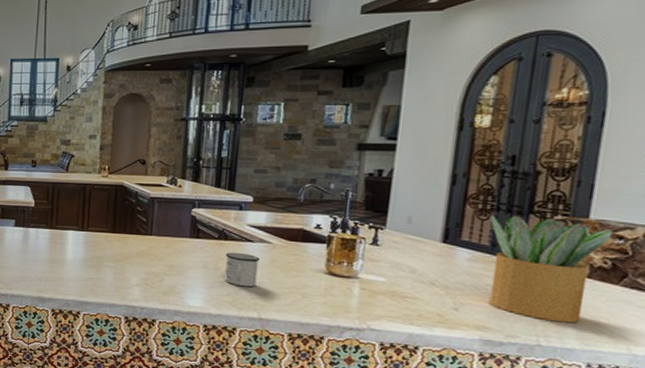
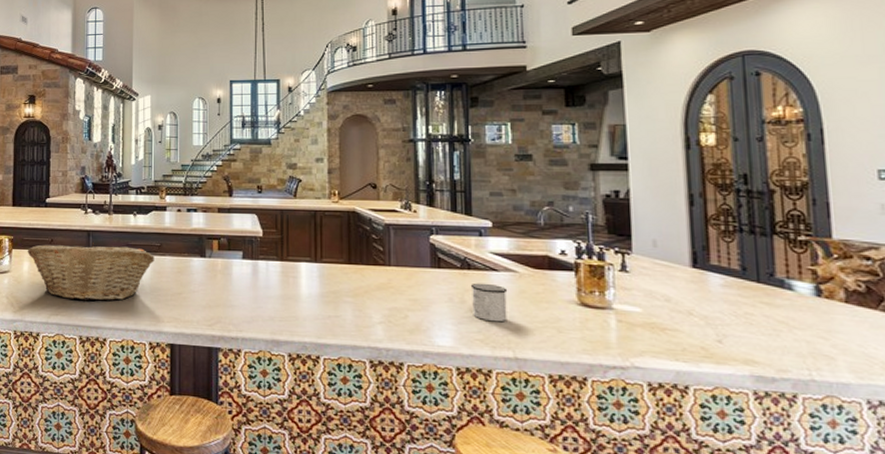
potted plant: present [489,215,613,323] -> none [734,236,859,354]

